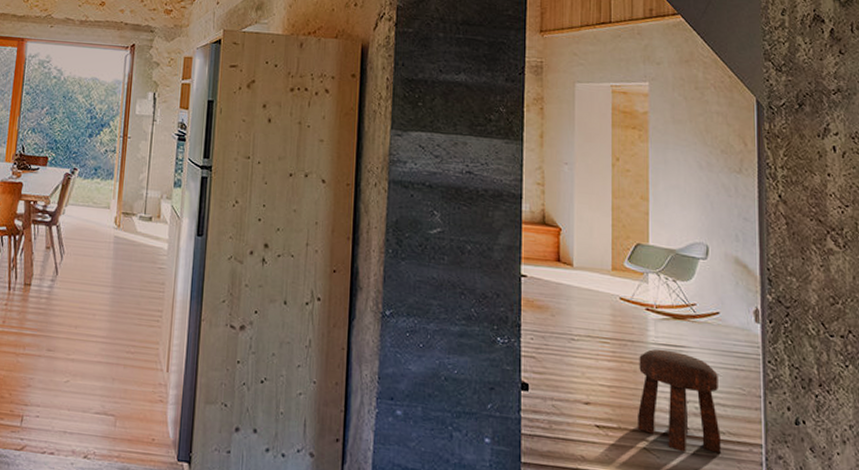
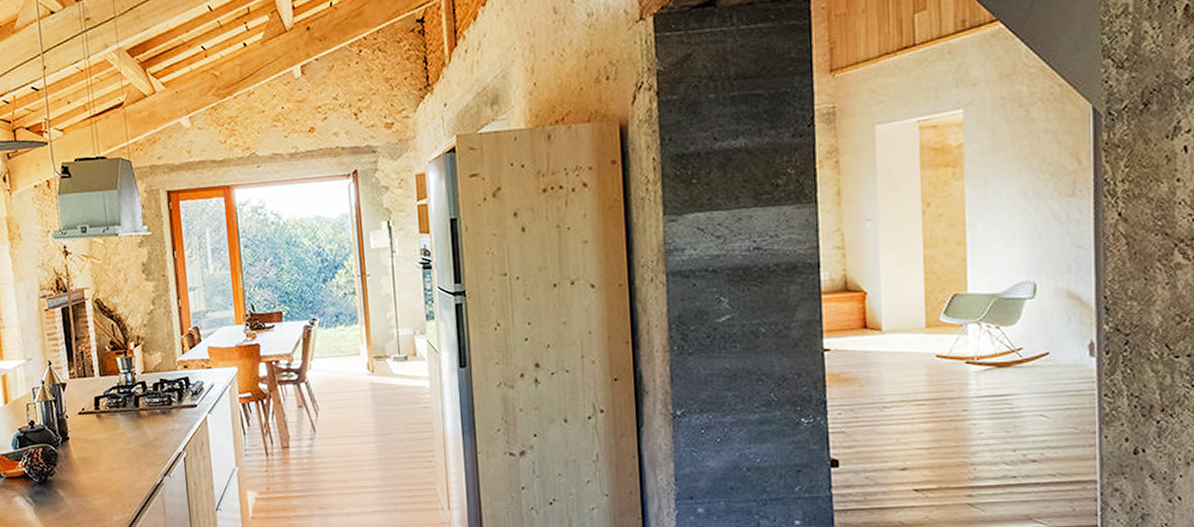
stool: present [638,349,721,454] -> none [959,401,1051,501]

